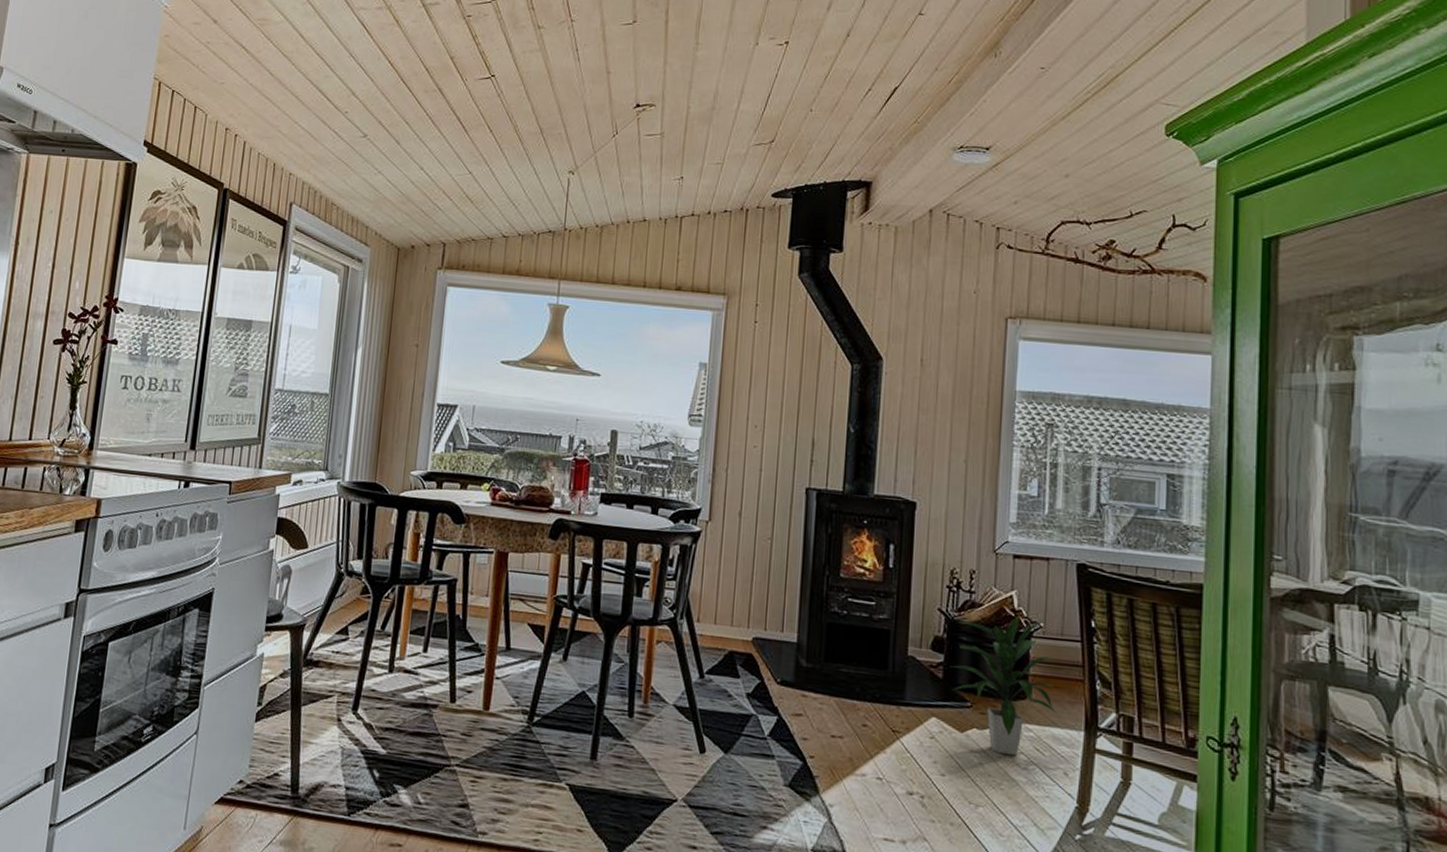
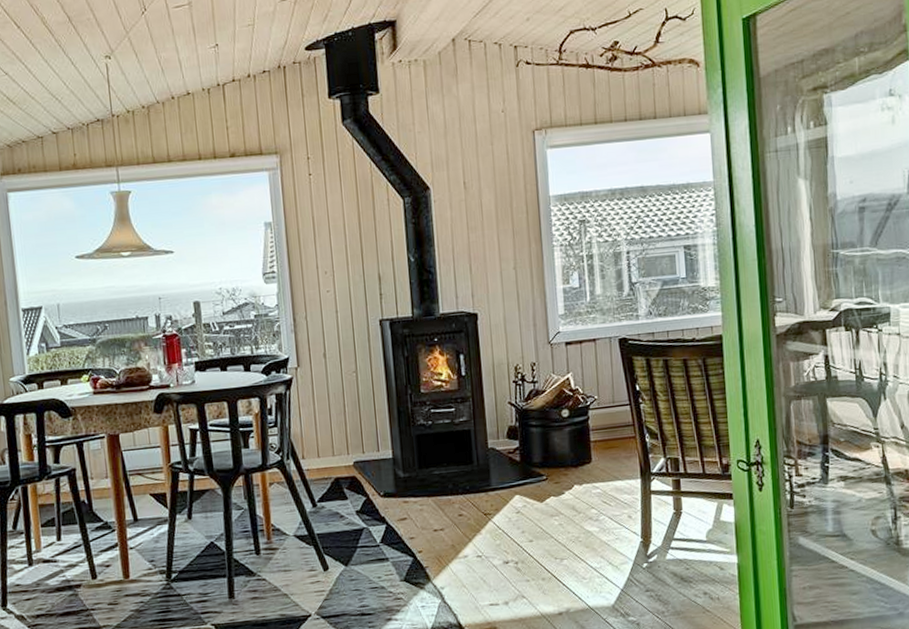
indoor plant: present [950,613,1058,756] -> none [524,392,618,513]

